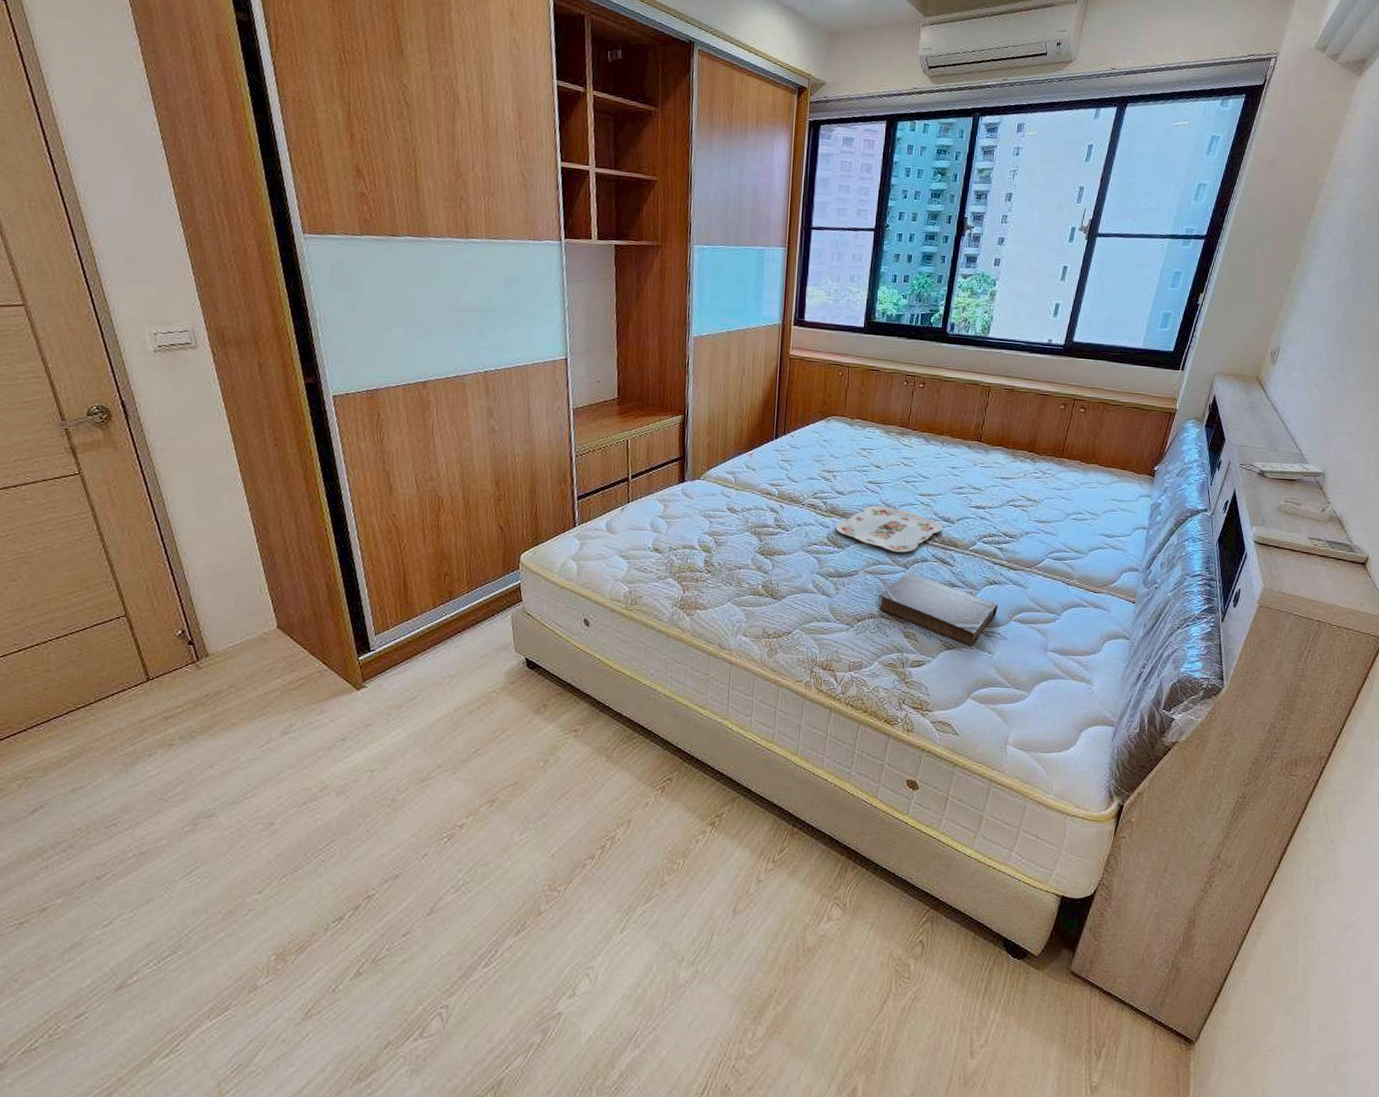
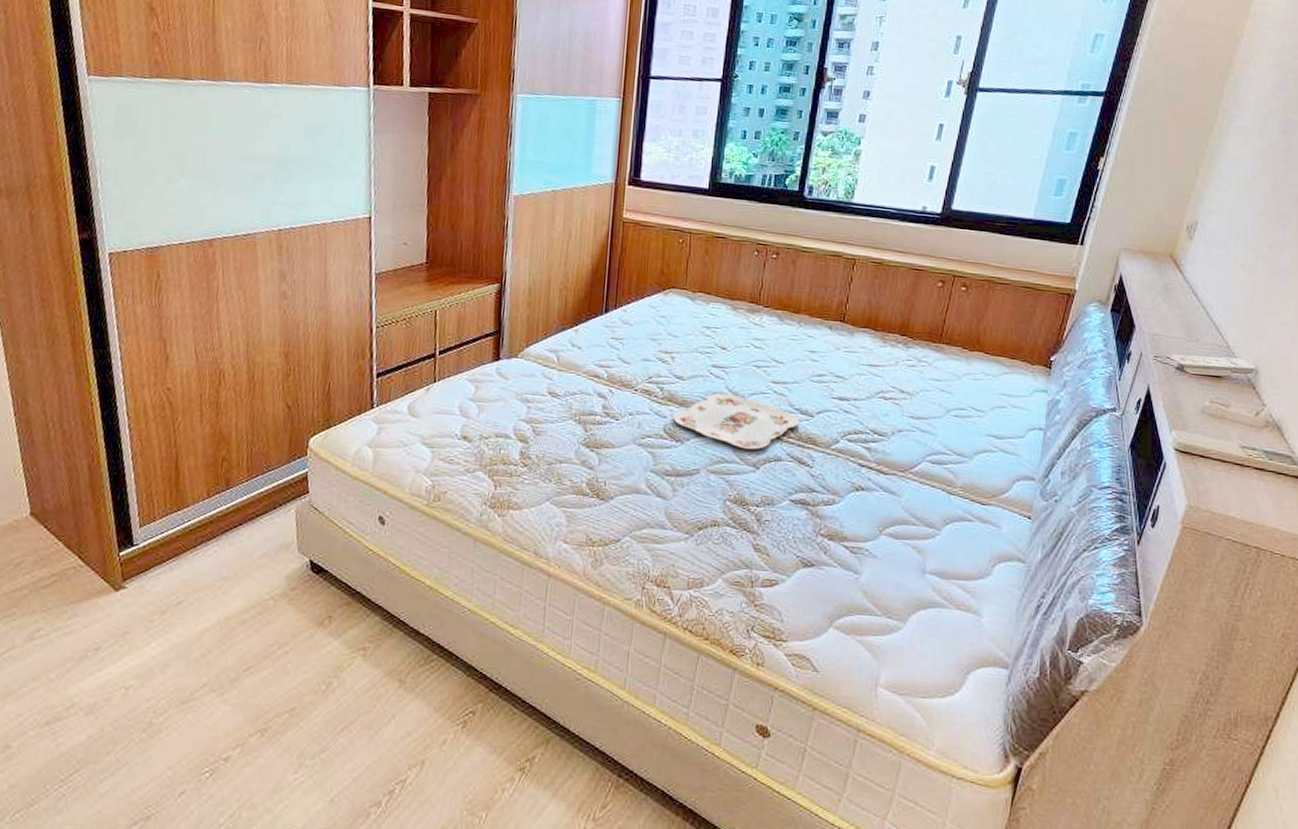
book: present [877,571,998,648] -> none [721,471,866,566]

